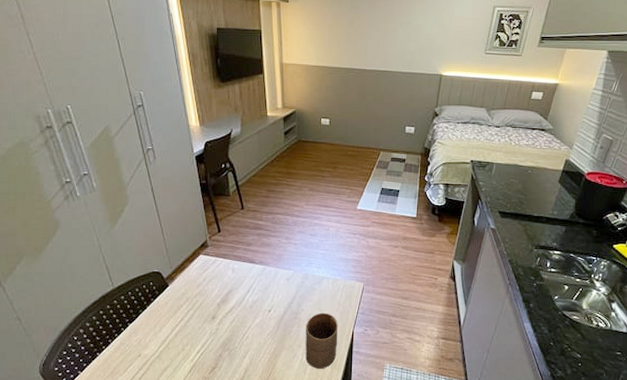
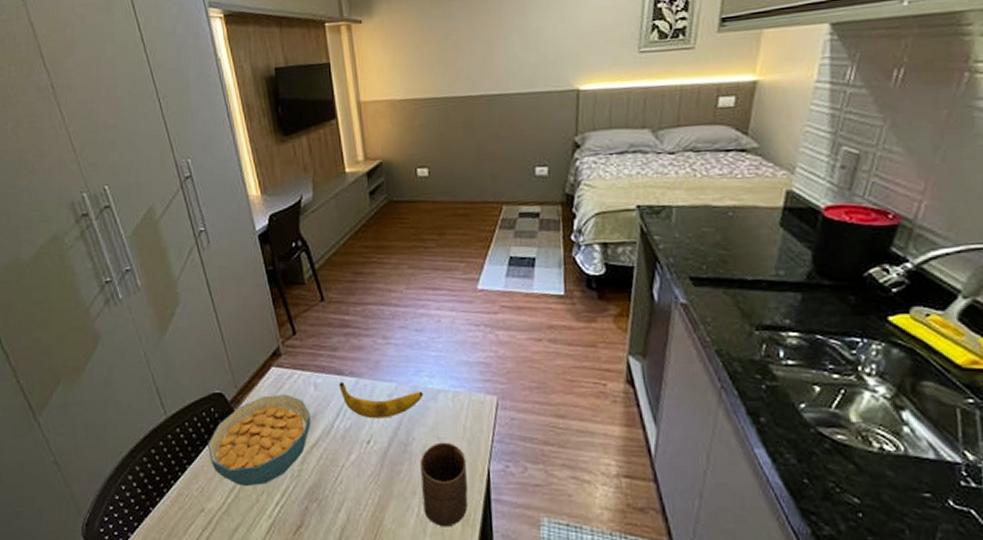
cereal bowl: none [146,275,228,339] -> present [208,394,311,486]
banana: none [251,268,312,295] -> present [339,381,424,419]

